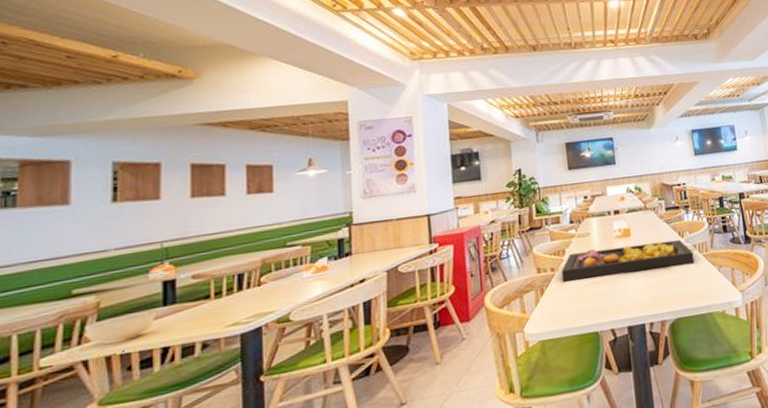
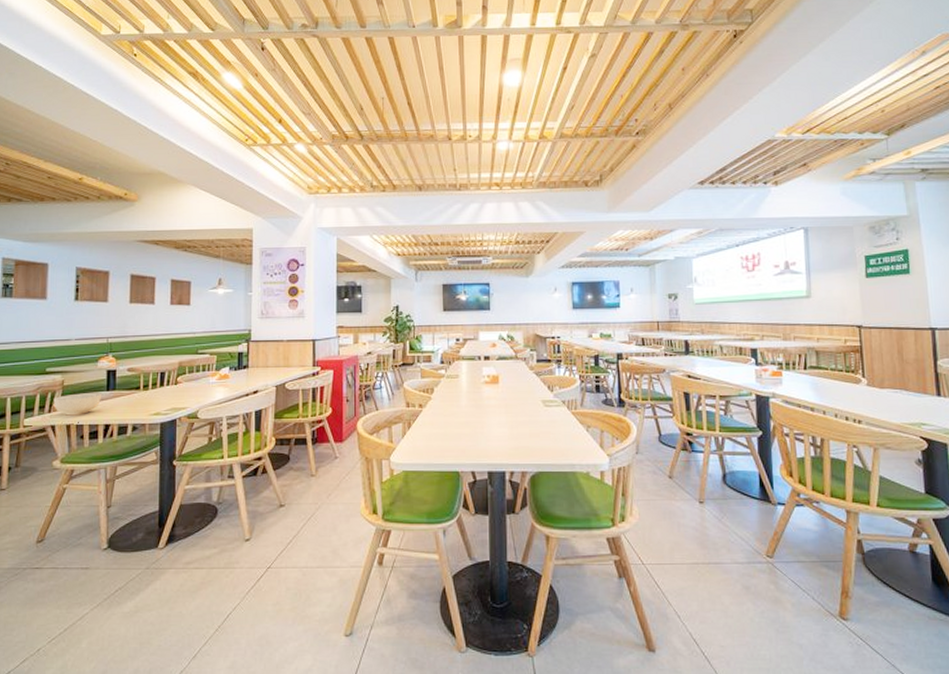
food tray: present [562,239,695,282] -> none [429,391,562,420]

